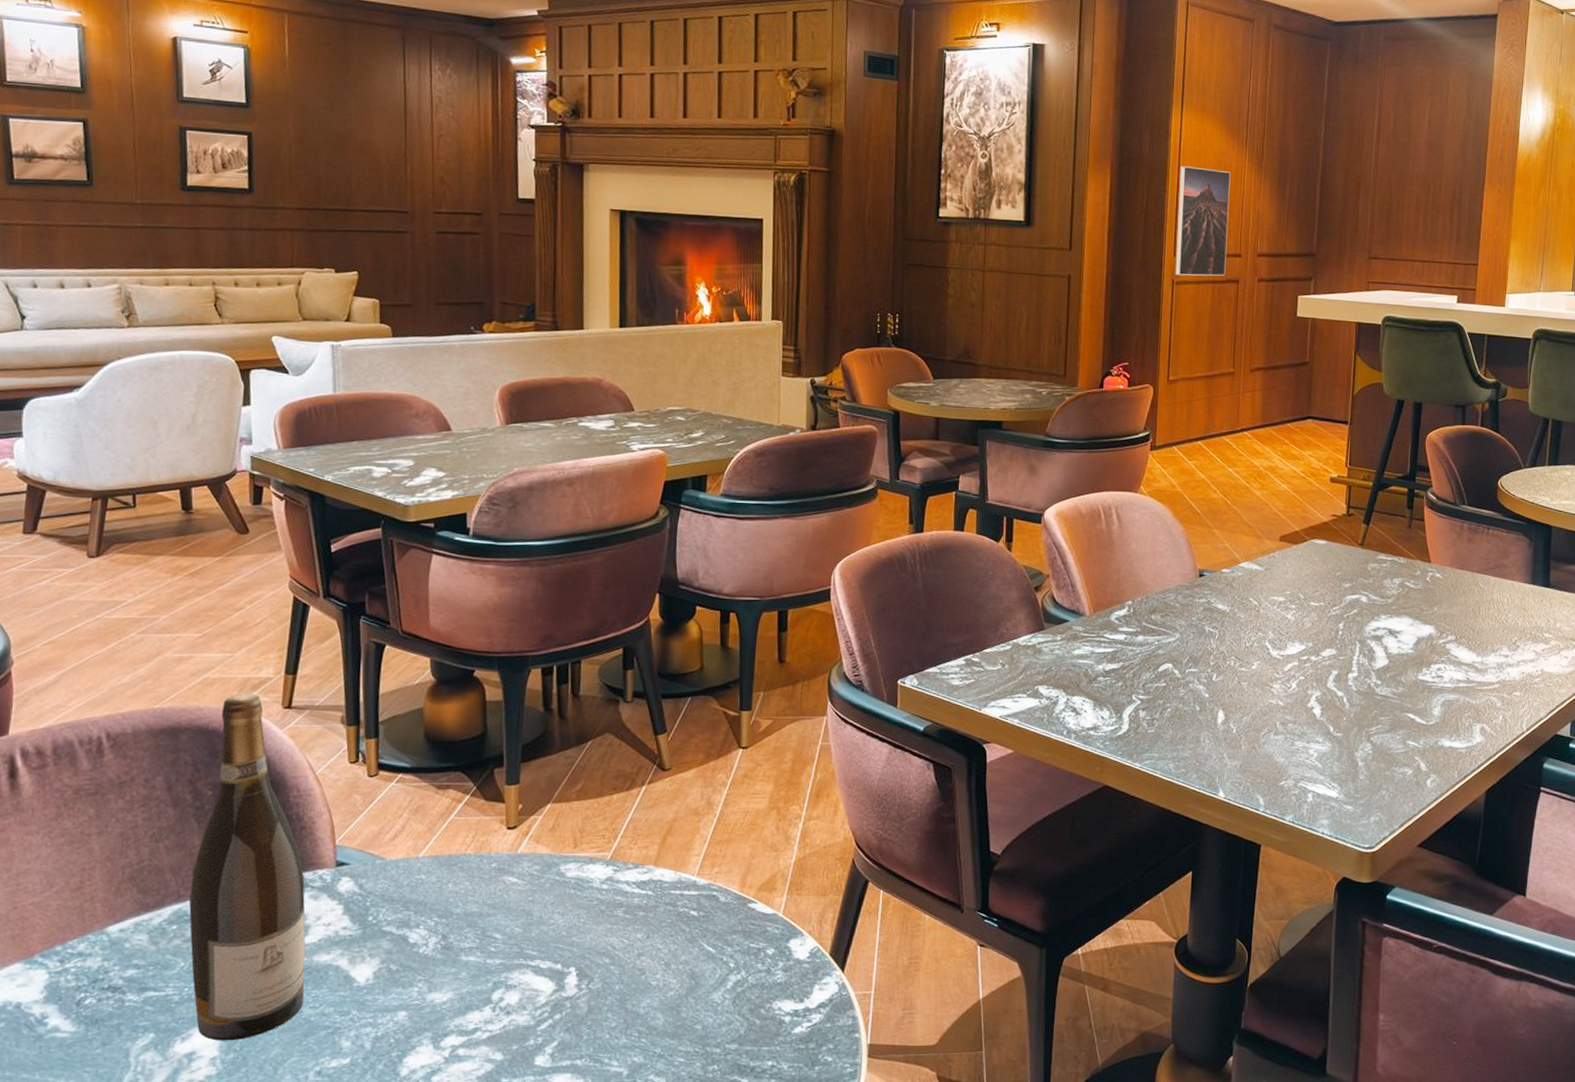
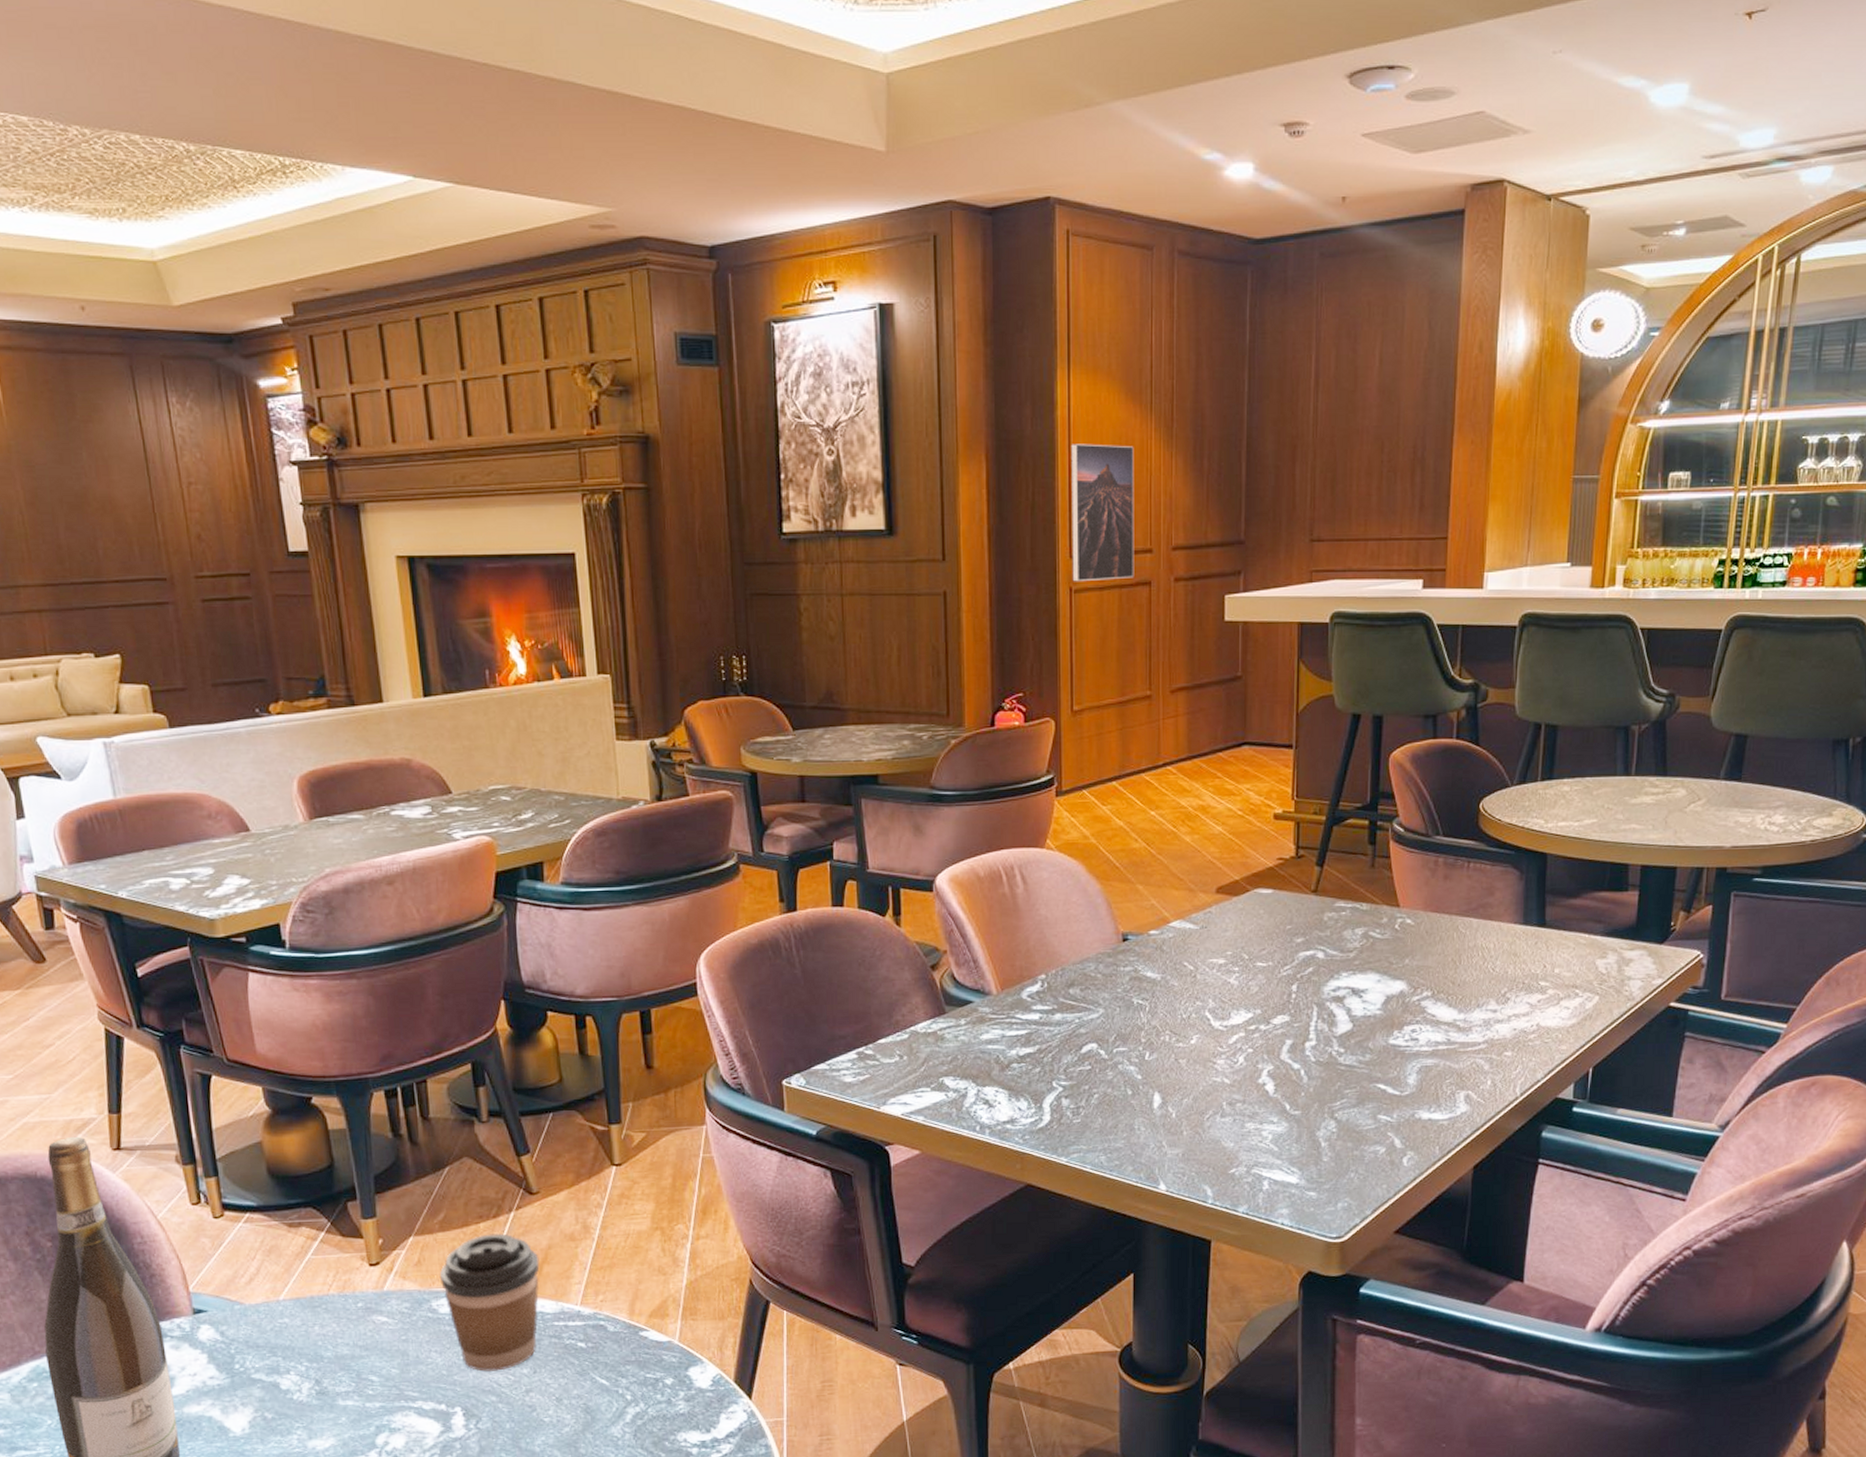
coffee cup: none [570,805,664,934] -> present [439,1233,540,1372]

